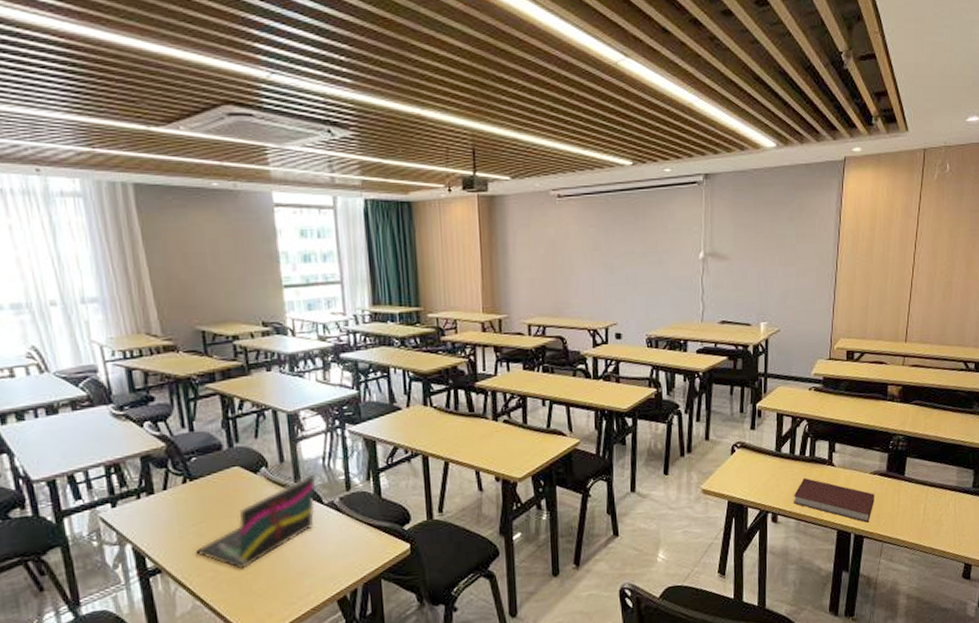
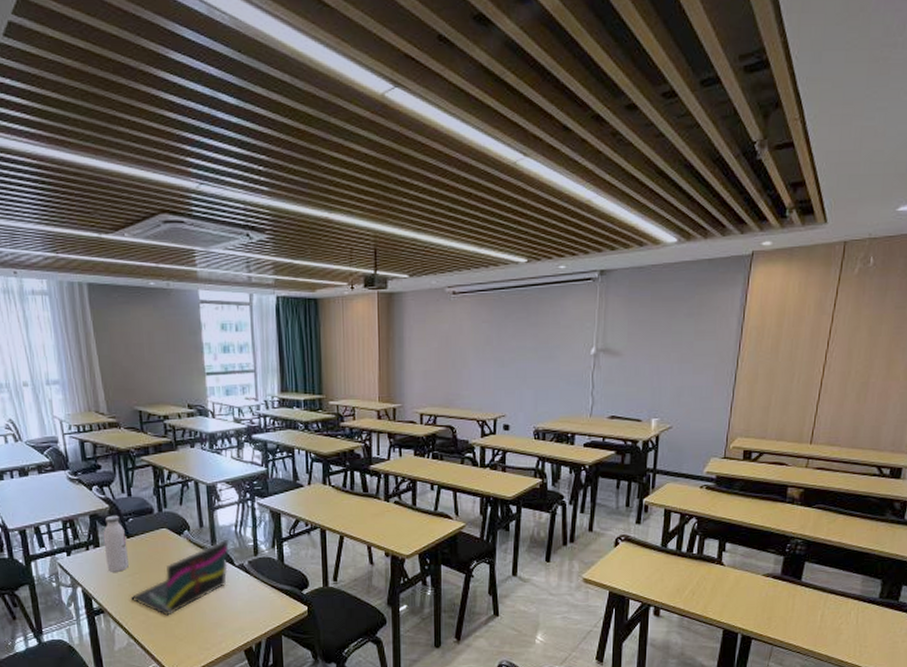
water bottle: none [158,454,192,523] -> present [103,515,129,572]
notebook: present [793,477,874,523] -> none [677,574,766,624]

